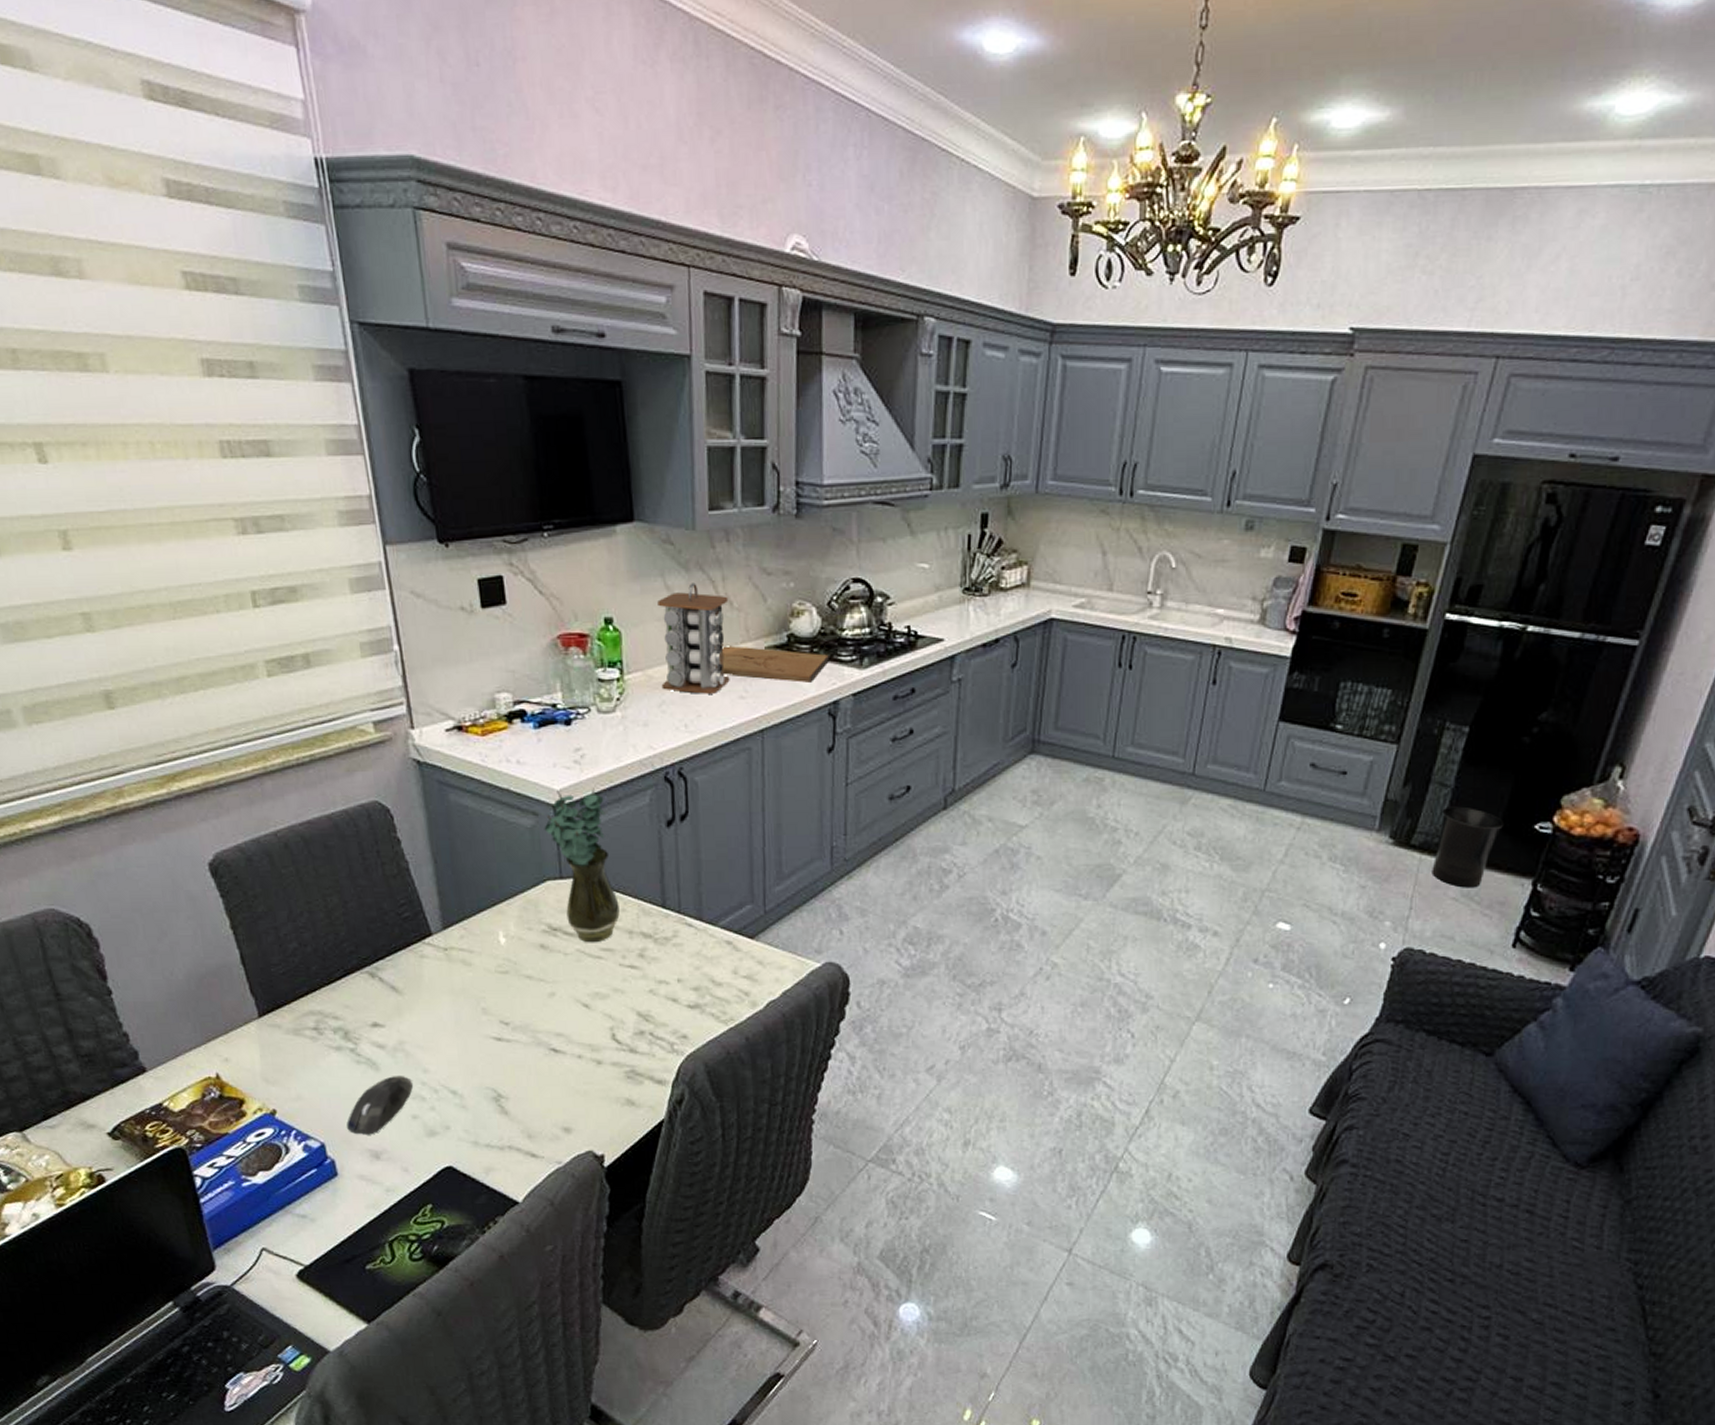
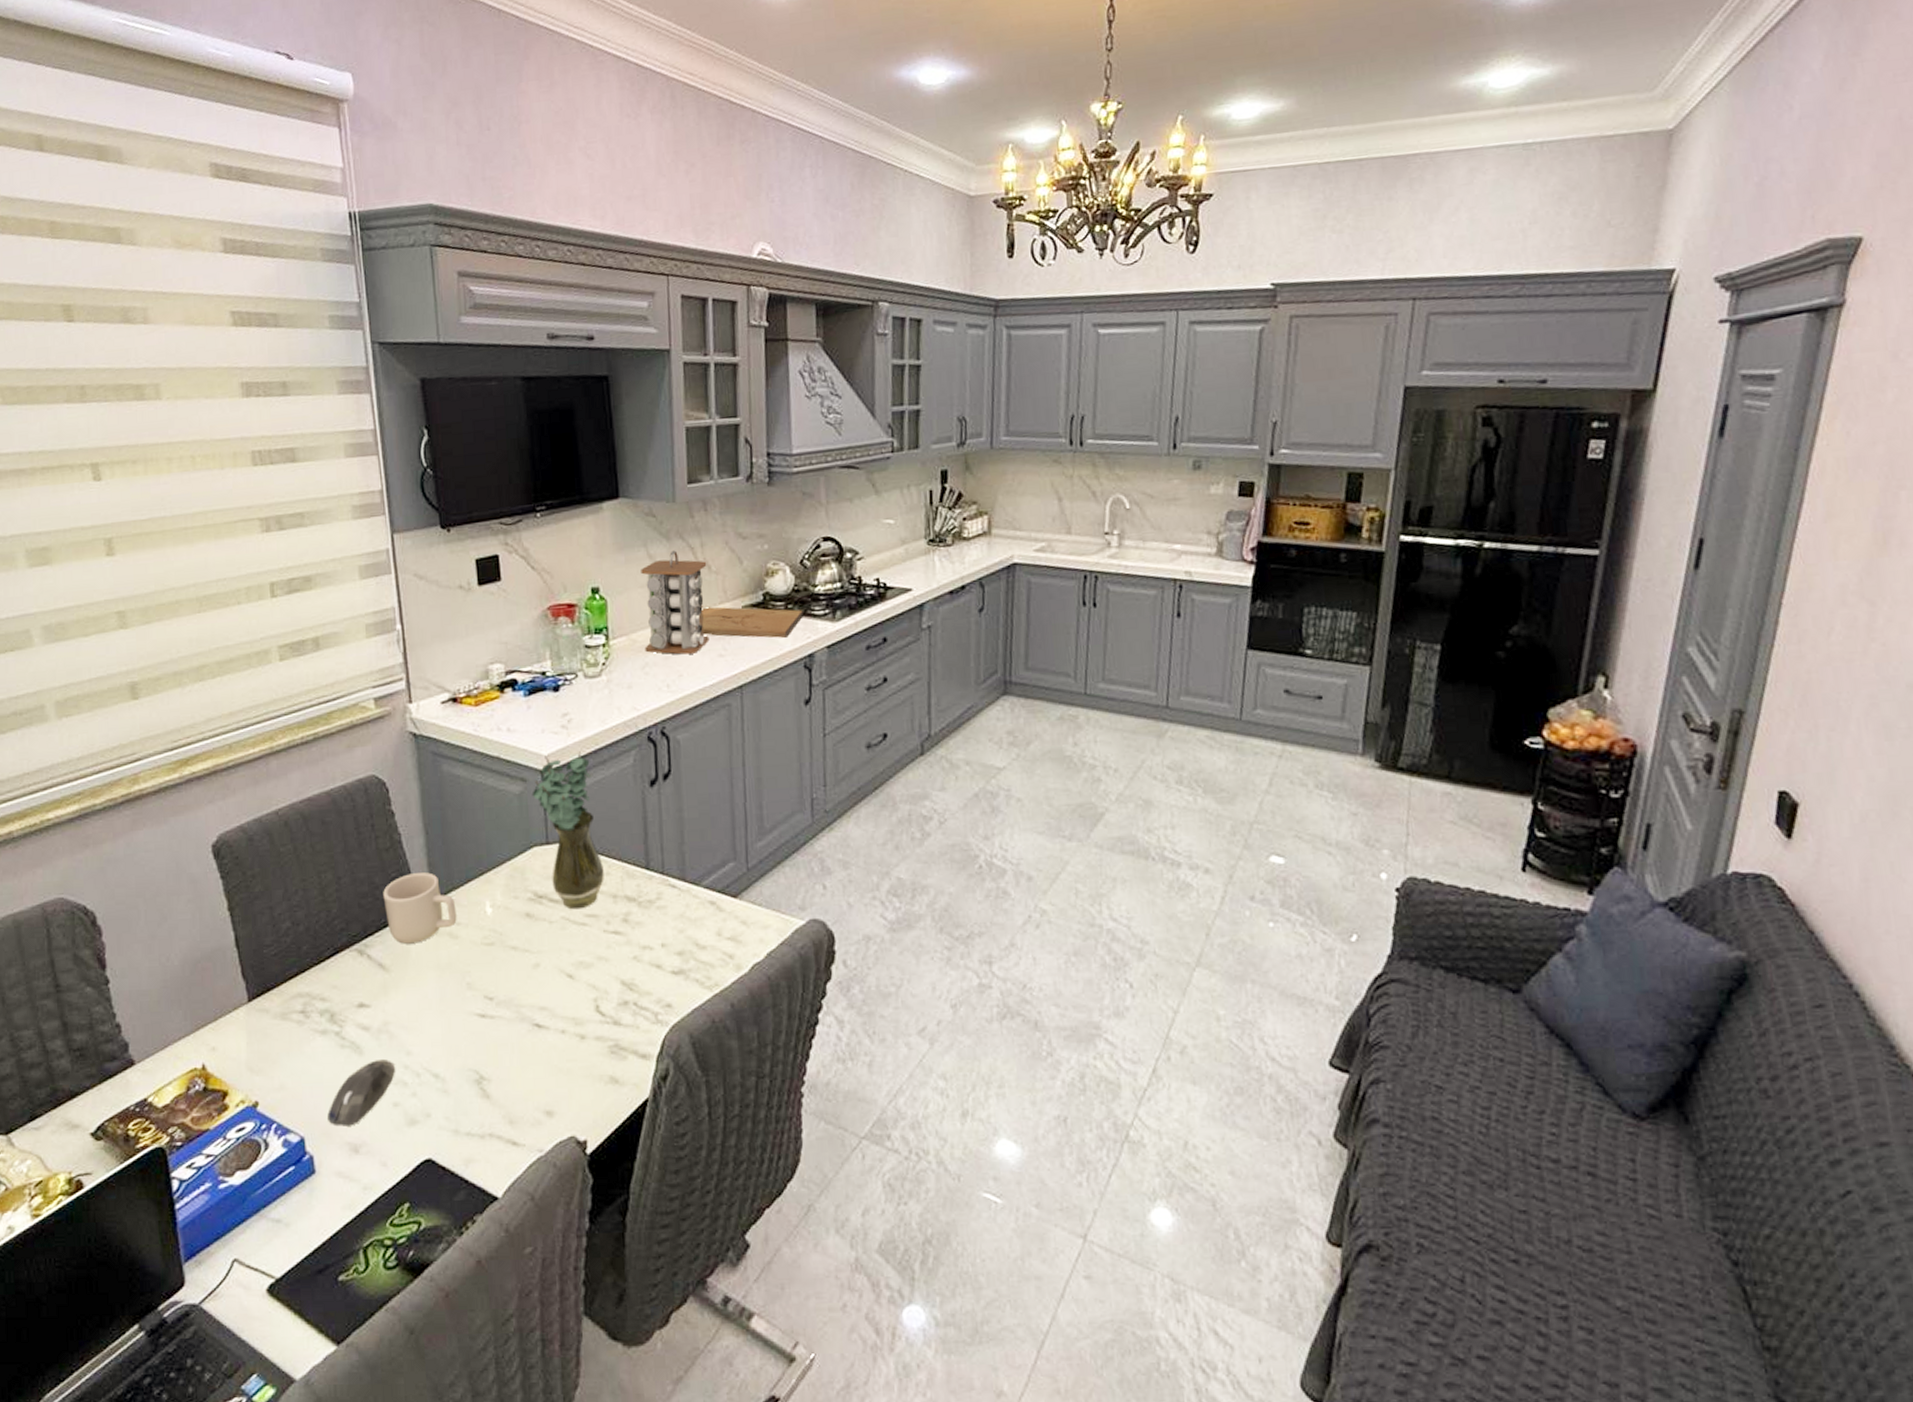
mug: none [392,901,470,969] -> present [383,872,457,944]
waste bin: present [1432,806,1505,888] -> none [1424,725,1493,810]

